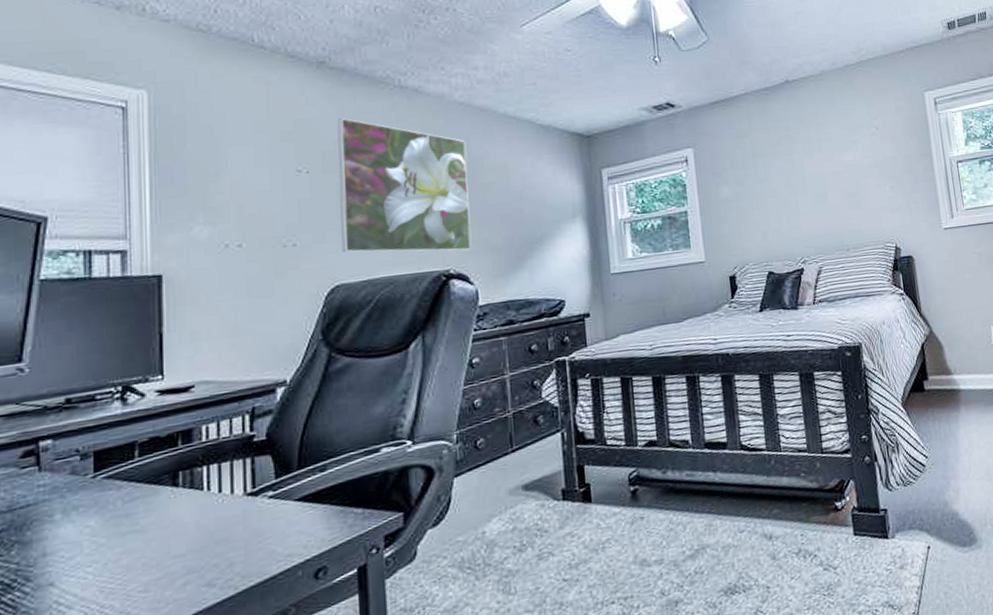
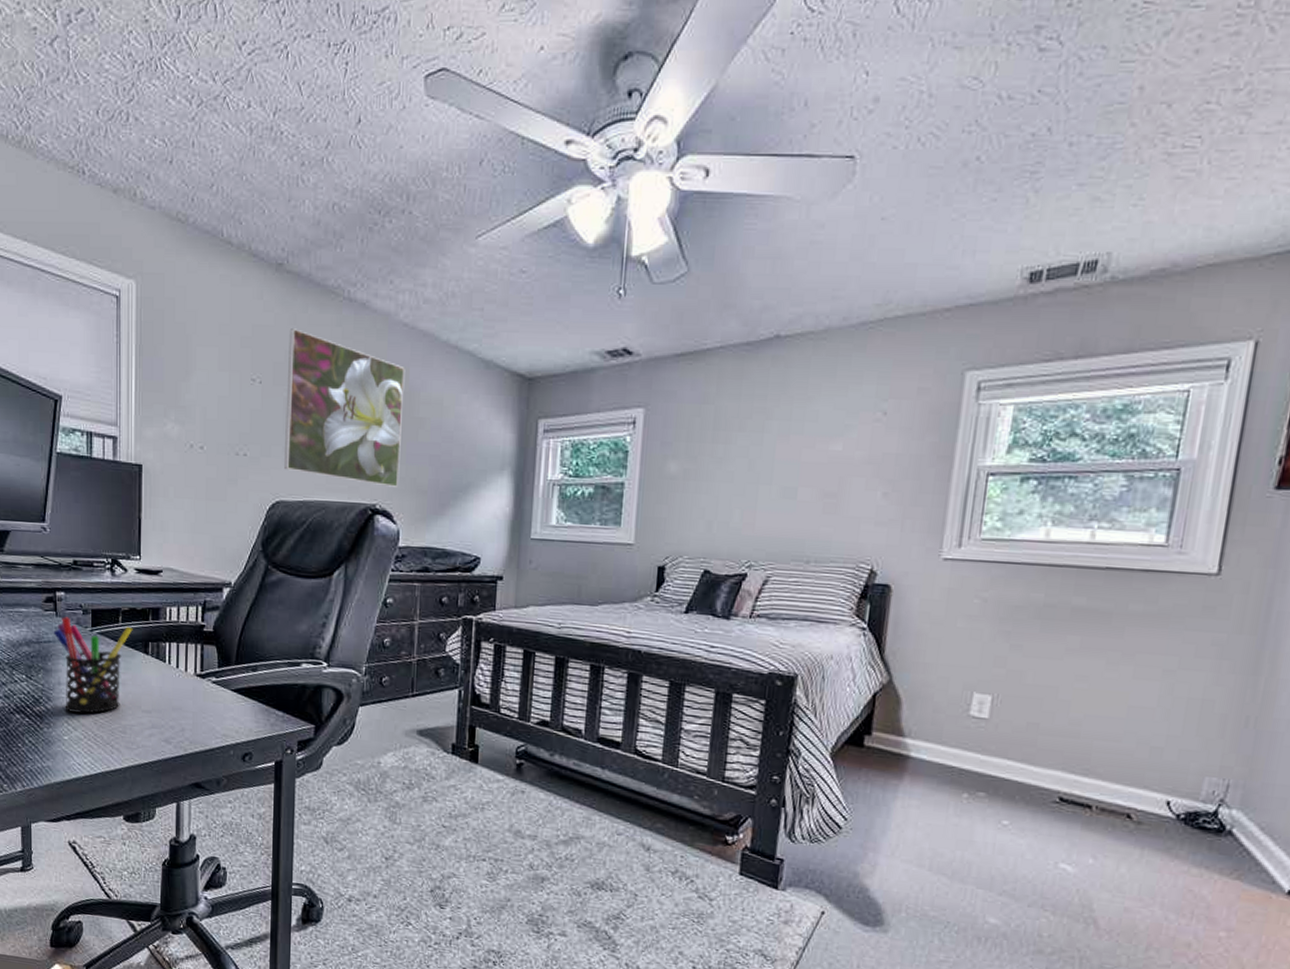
pen holder: none [34,459,155,588] -> present [53,617,133,714]

